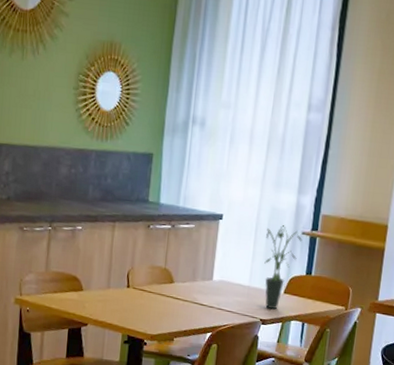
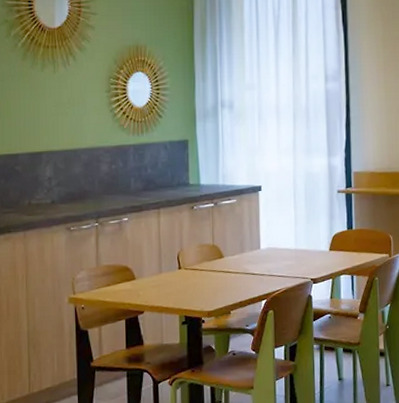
potted plant: present [264,224,303,310] -> none [304,186,339,268]

